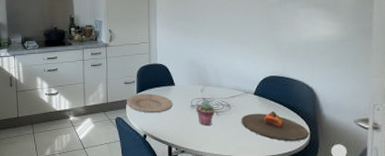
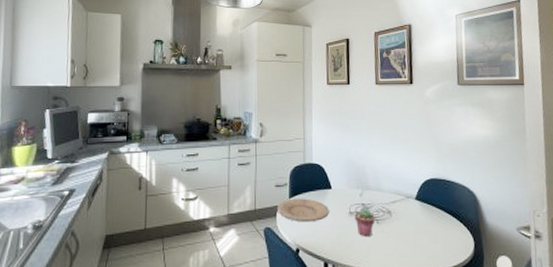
plate: present [241,111,309,141] -> none [403,218,473,253]

